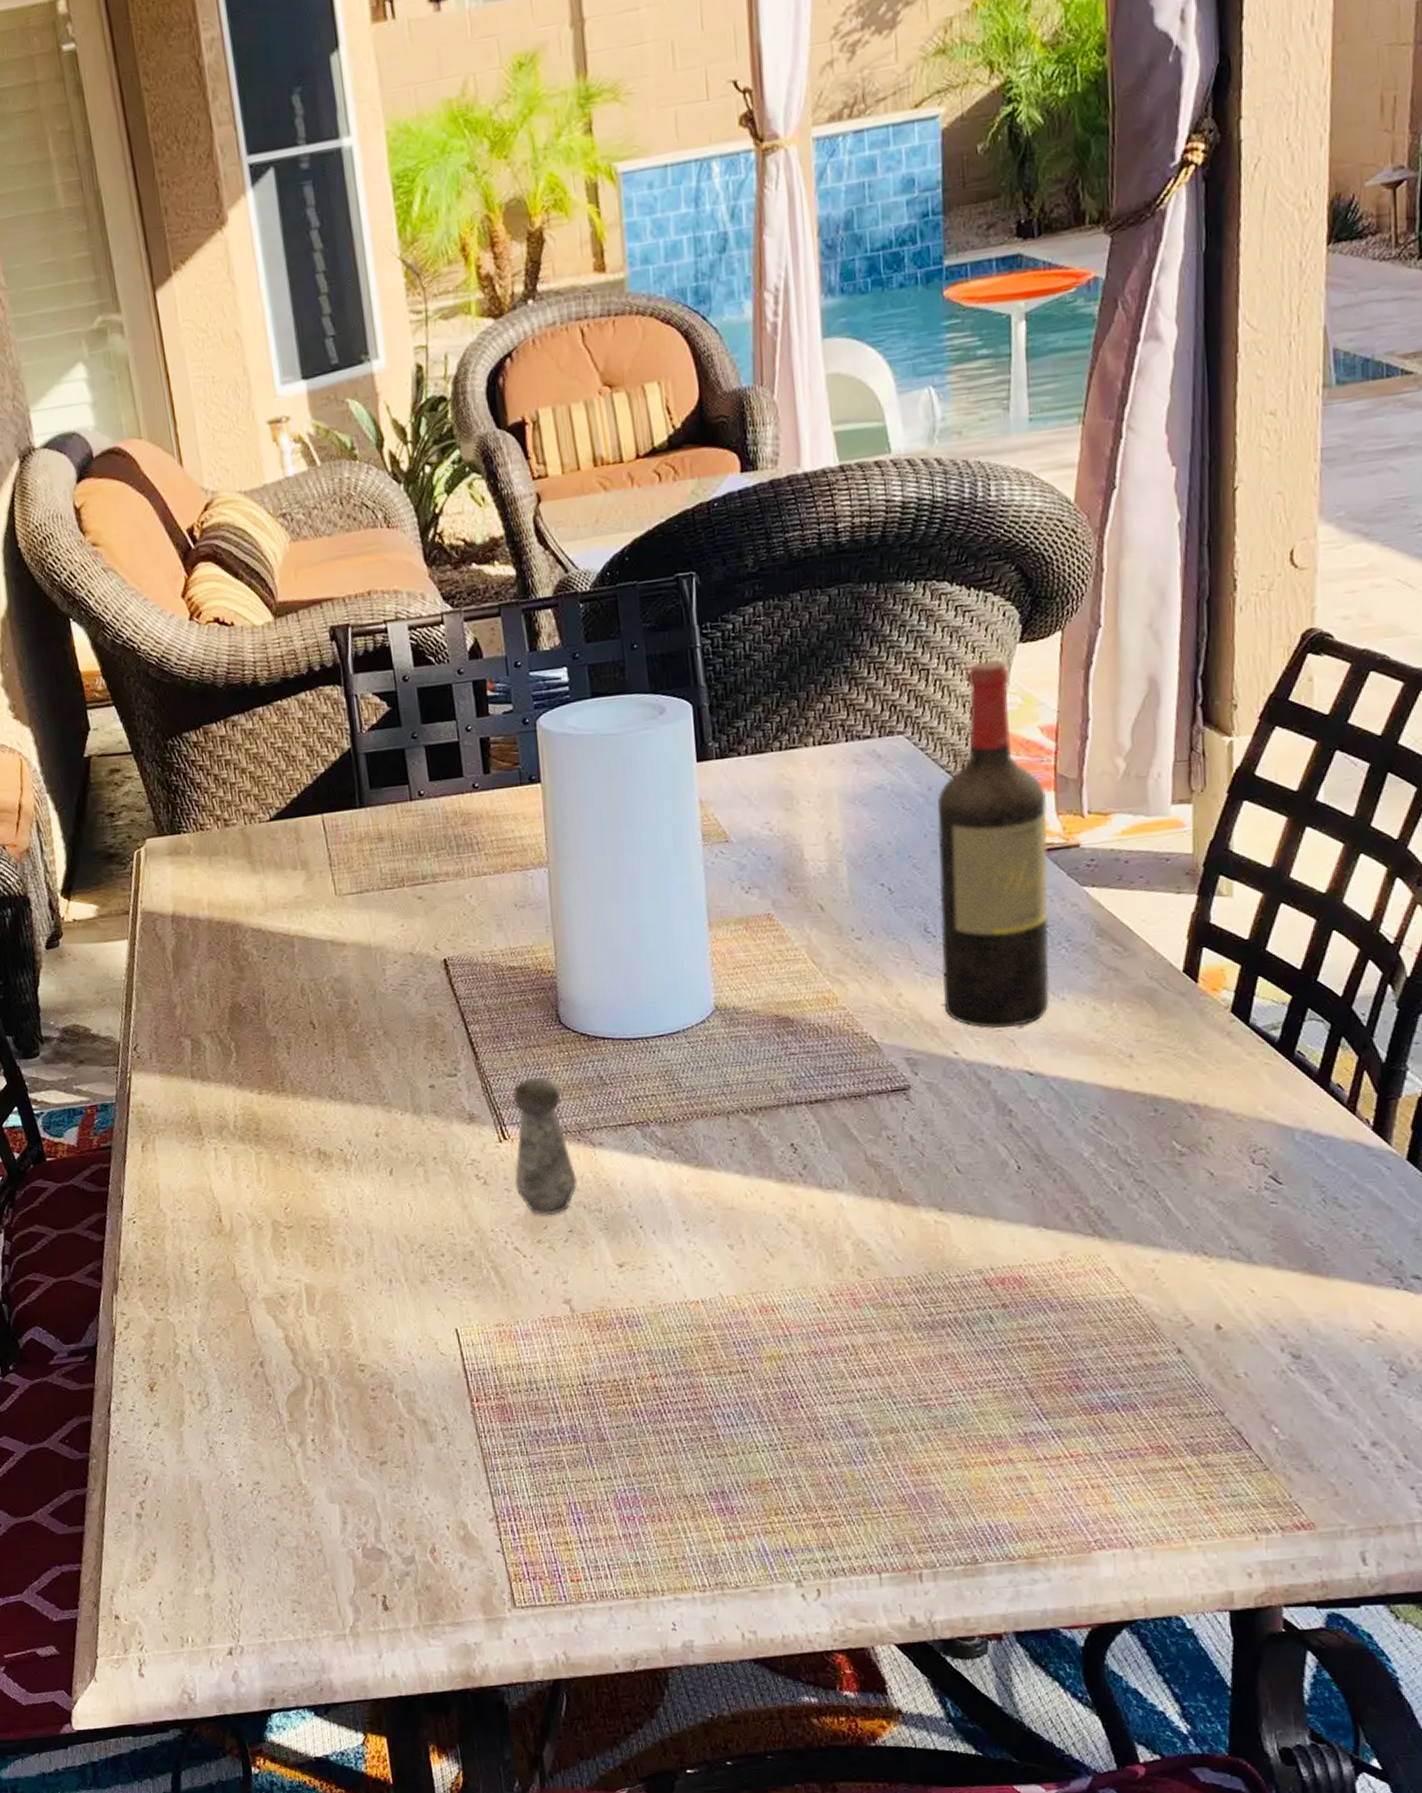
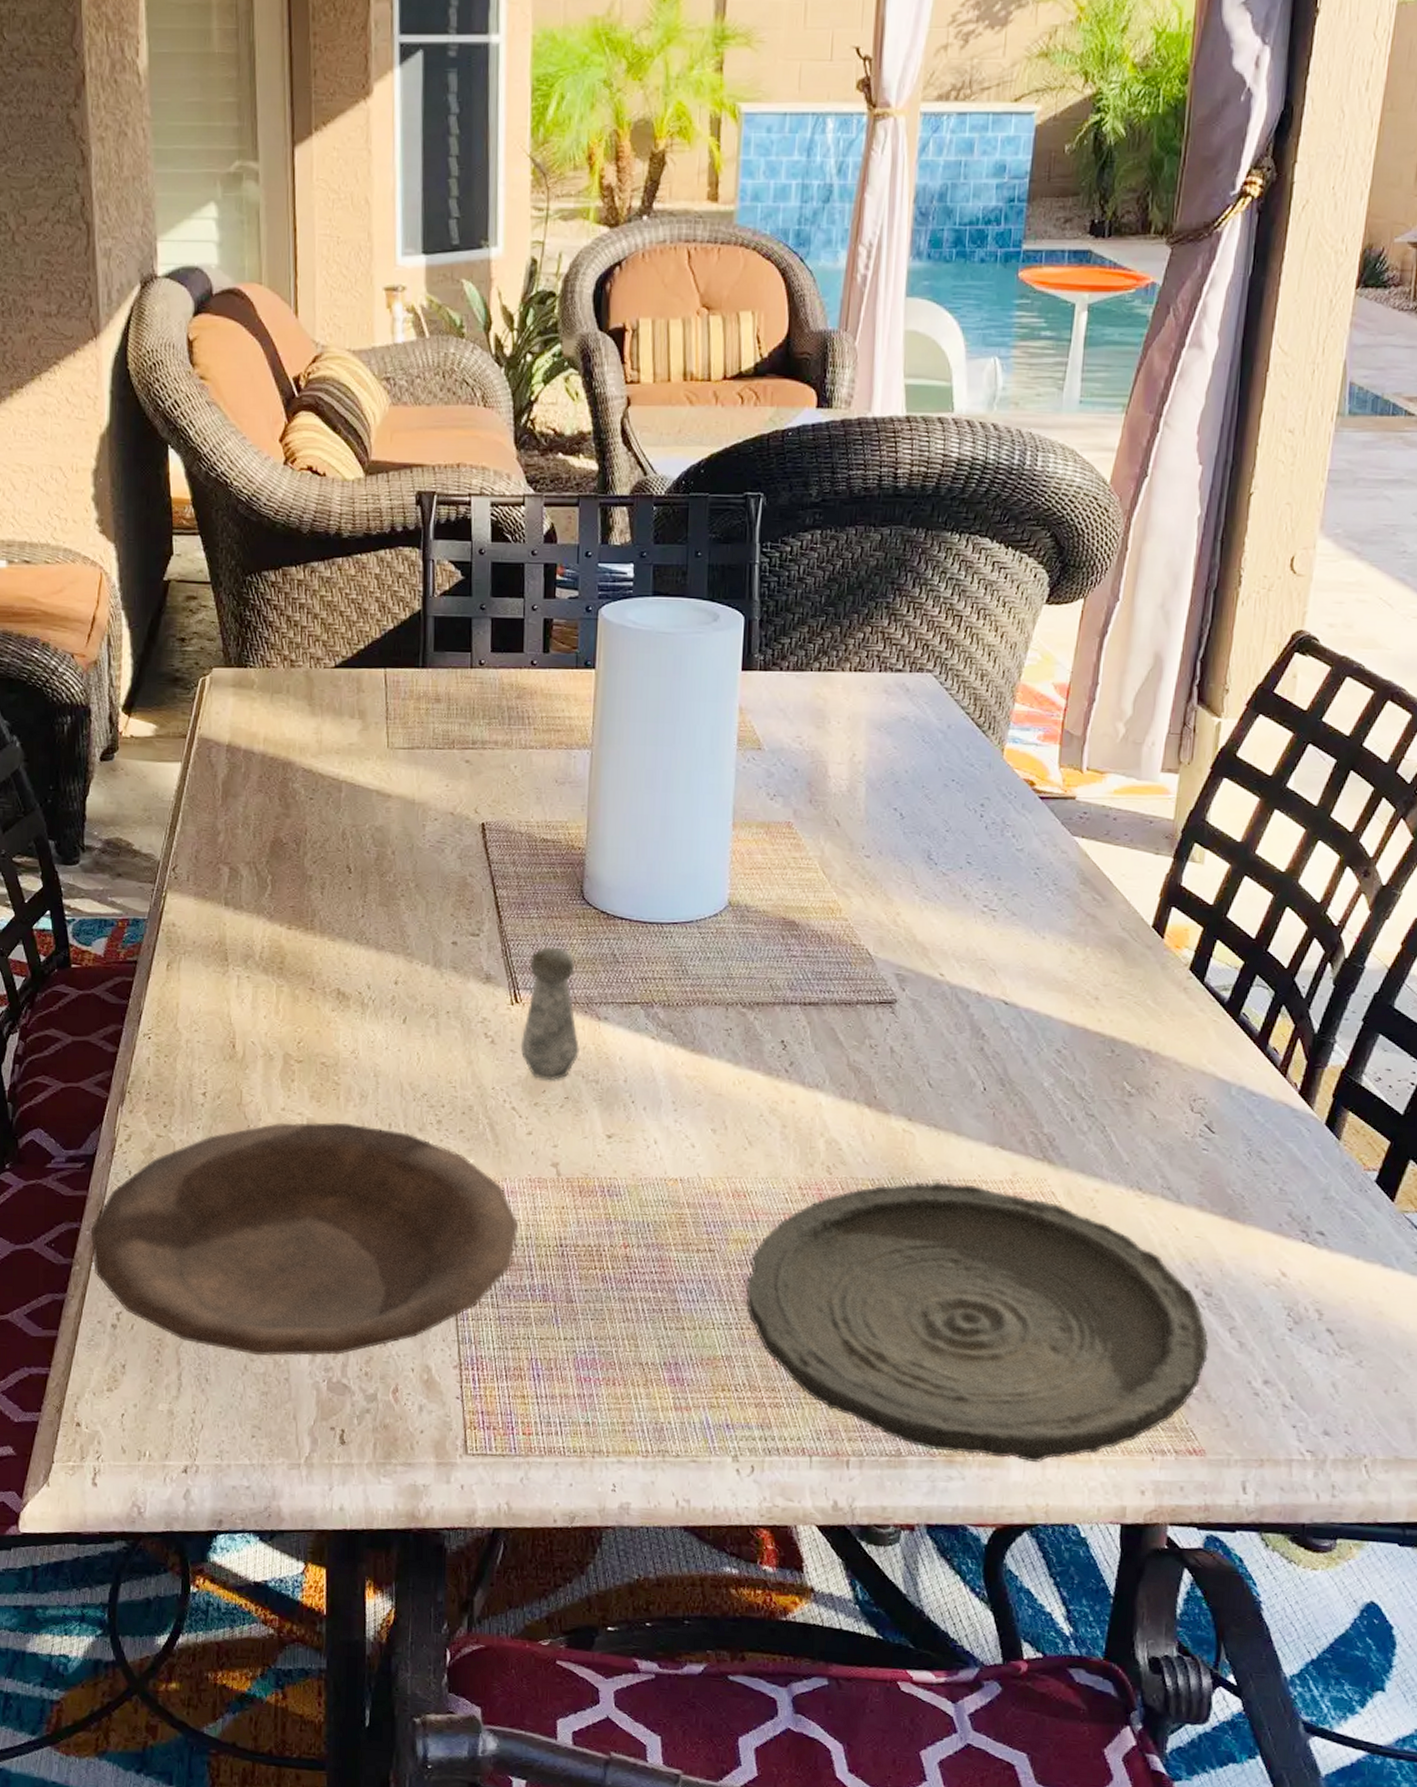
plate: none [103,1284,538,1530] -> present [91,1122,518,1356]
plate: none [786,1271,1305,1556] -> present [745,1182,1209,1463]
wine bottle: present [937,659,1050,1029] -> none [936,616,1052,959]

